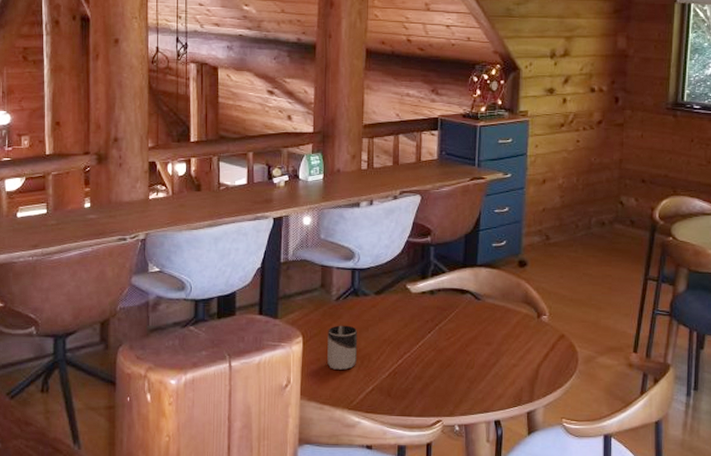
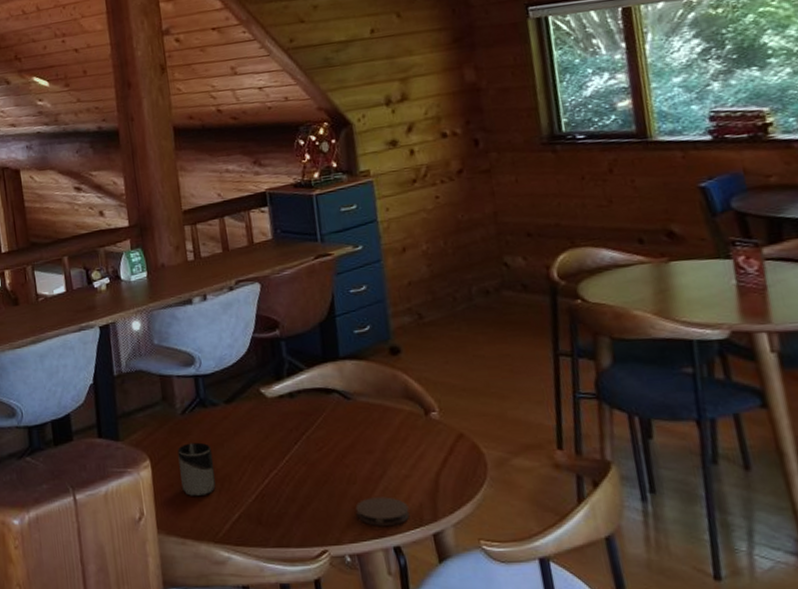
coaster: none [469,380,512,403] -> present [355,497,410,526]

